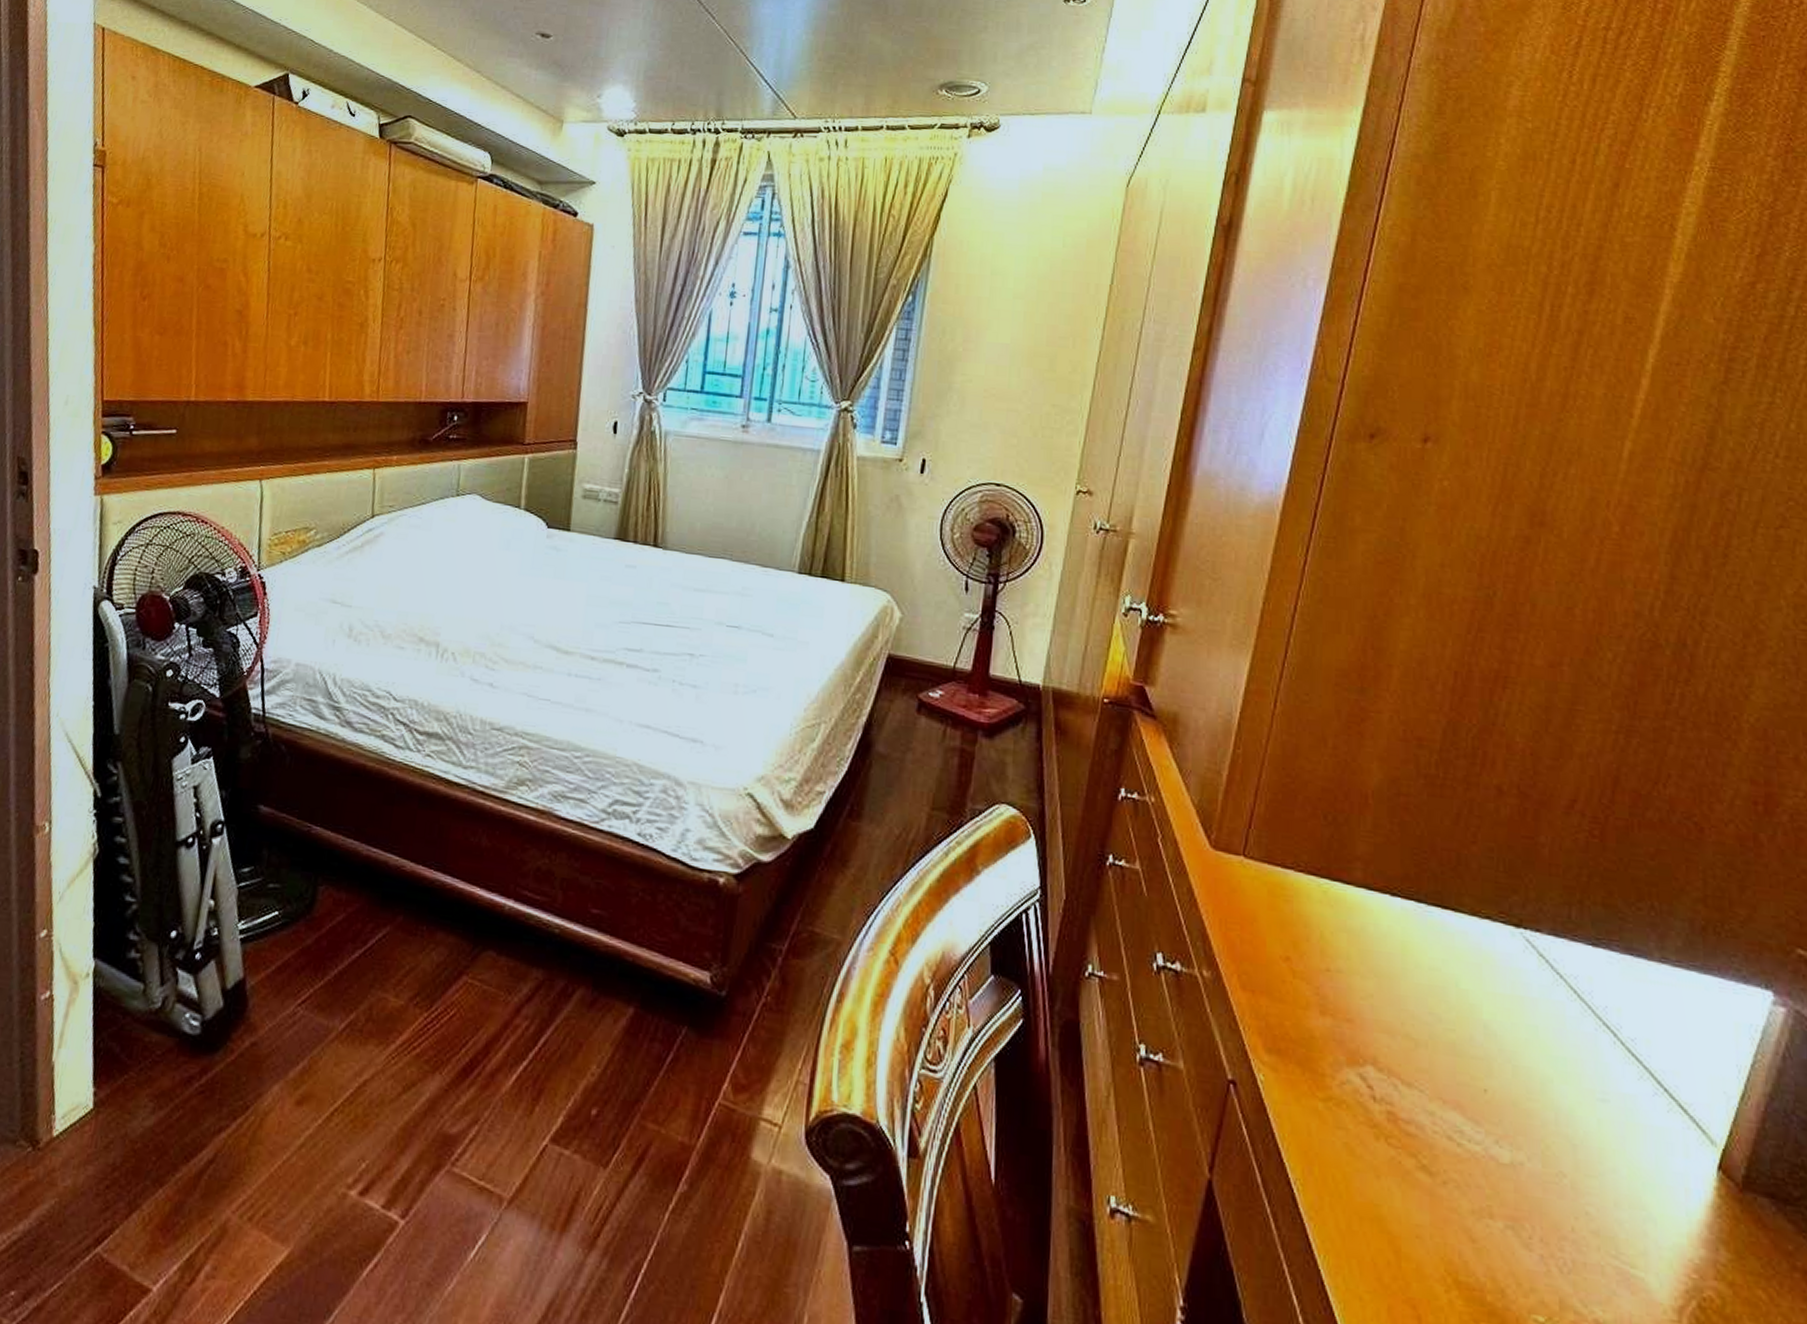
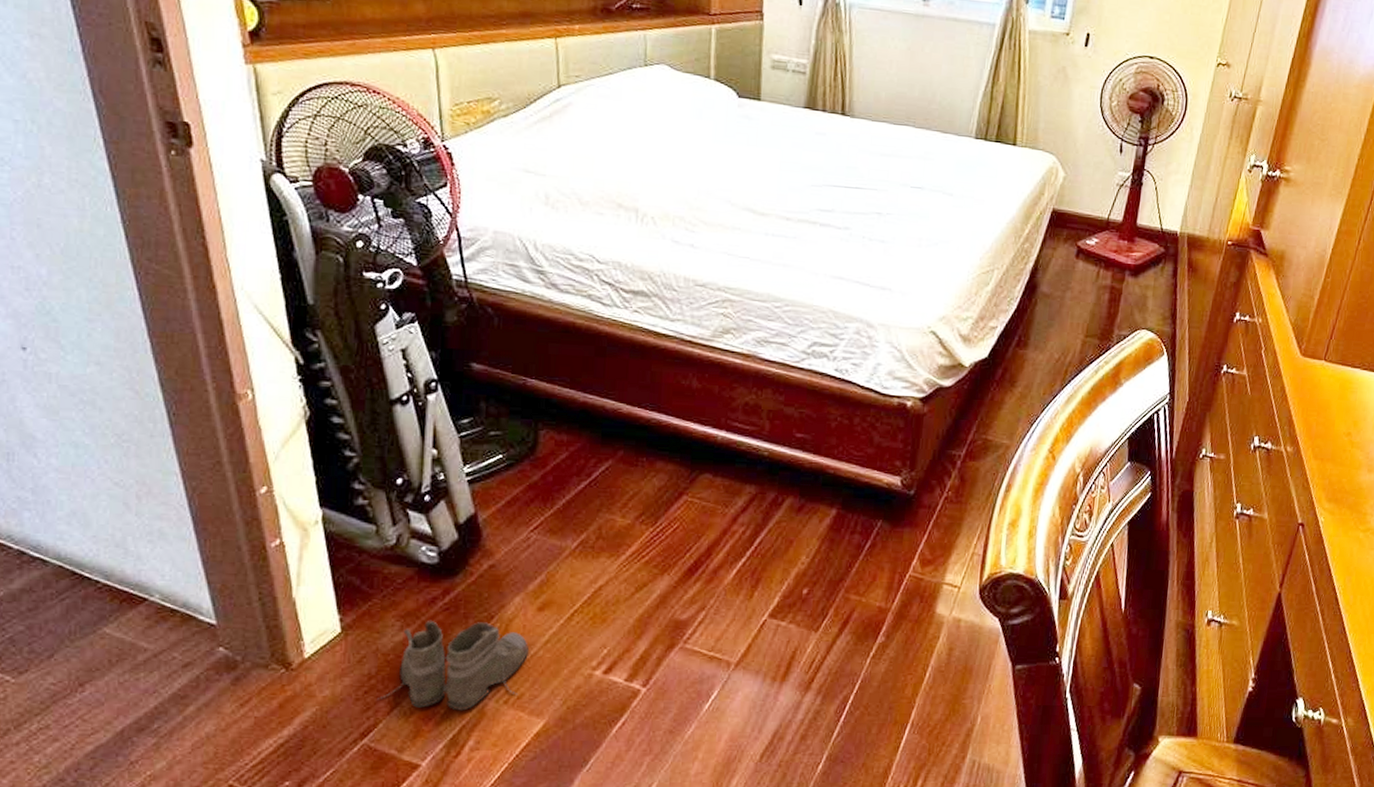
boots: none [118,1103,282,1224] -> present [378,620,528,711]

